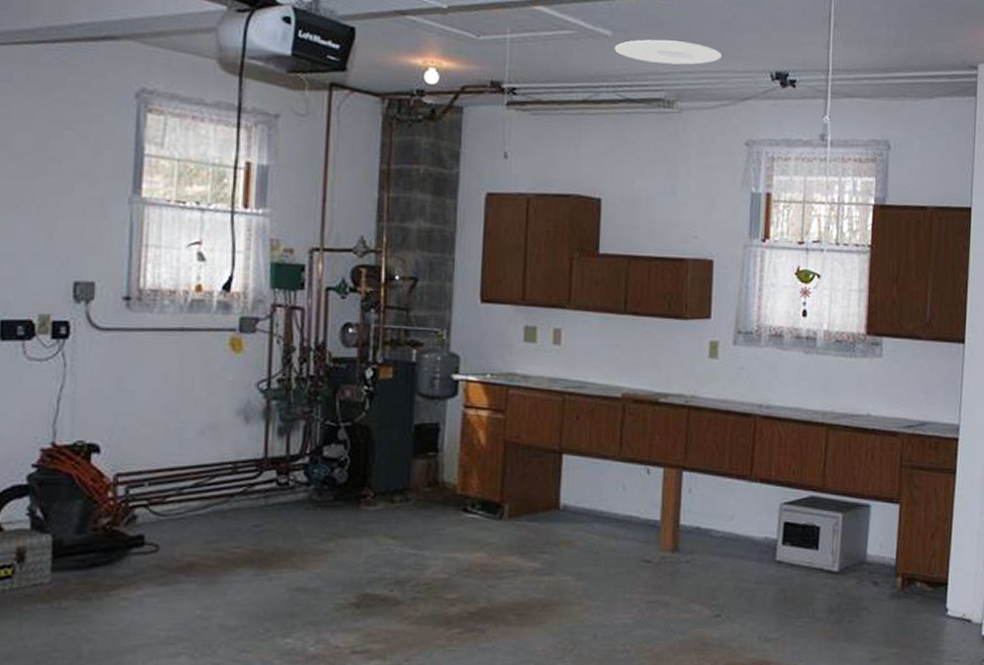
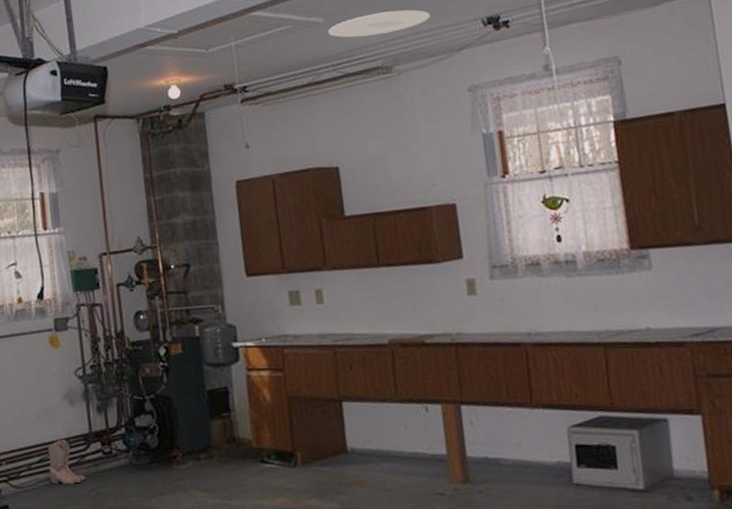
boots: none [204,463,251,517] -> present [48,439,86,485]

